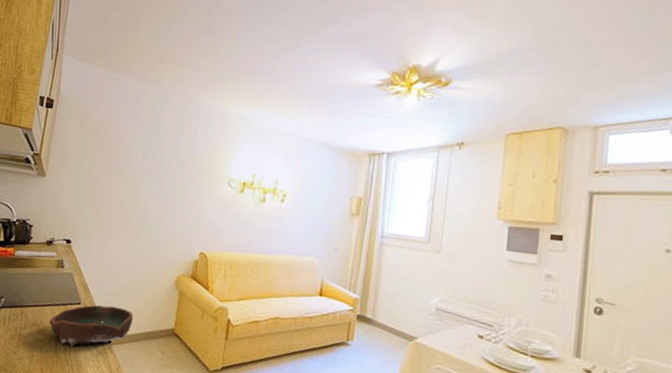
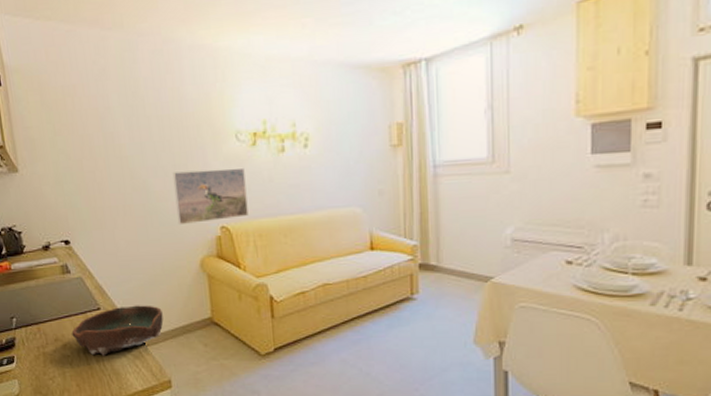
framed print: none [165,201,230,249] -> present [172,167,249,226]

